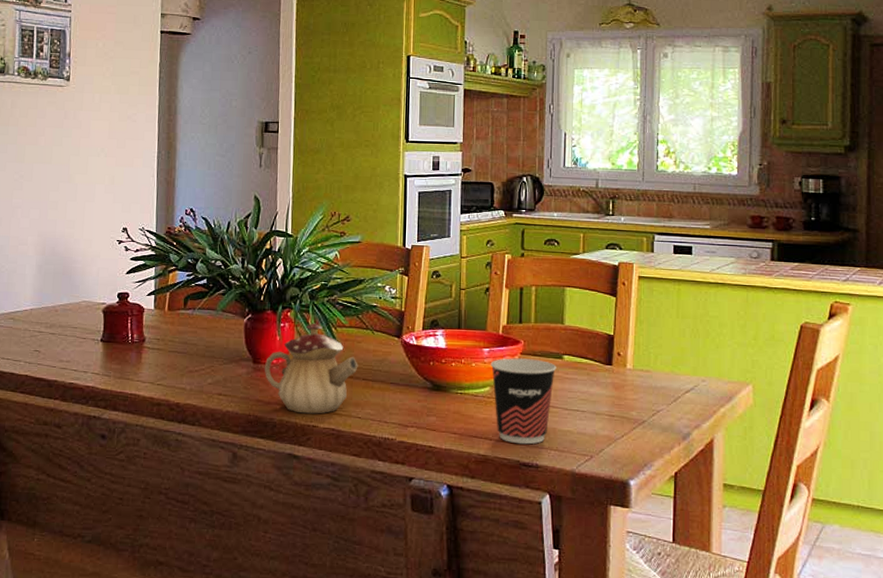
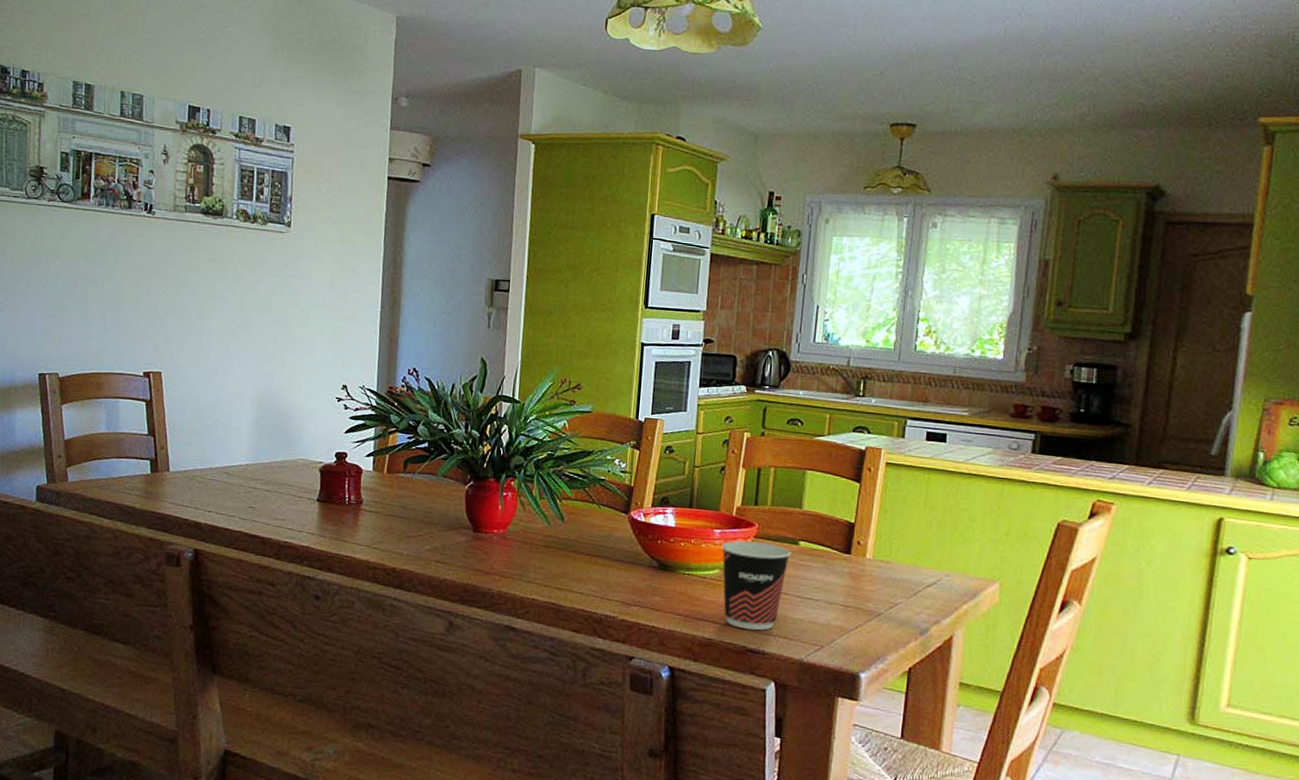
teapot: present [264,323,358,414] -> none [484,493,583,587]

